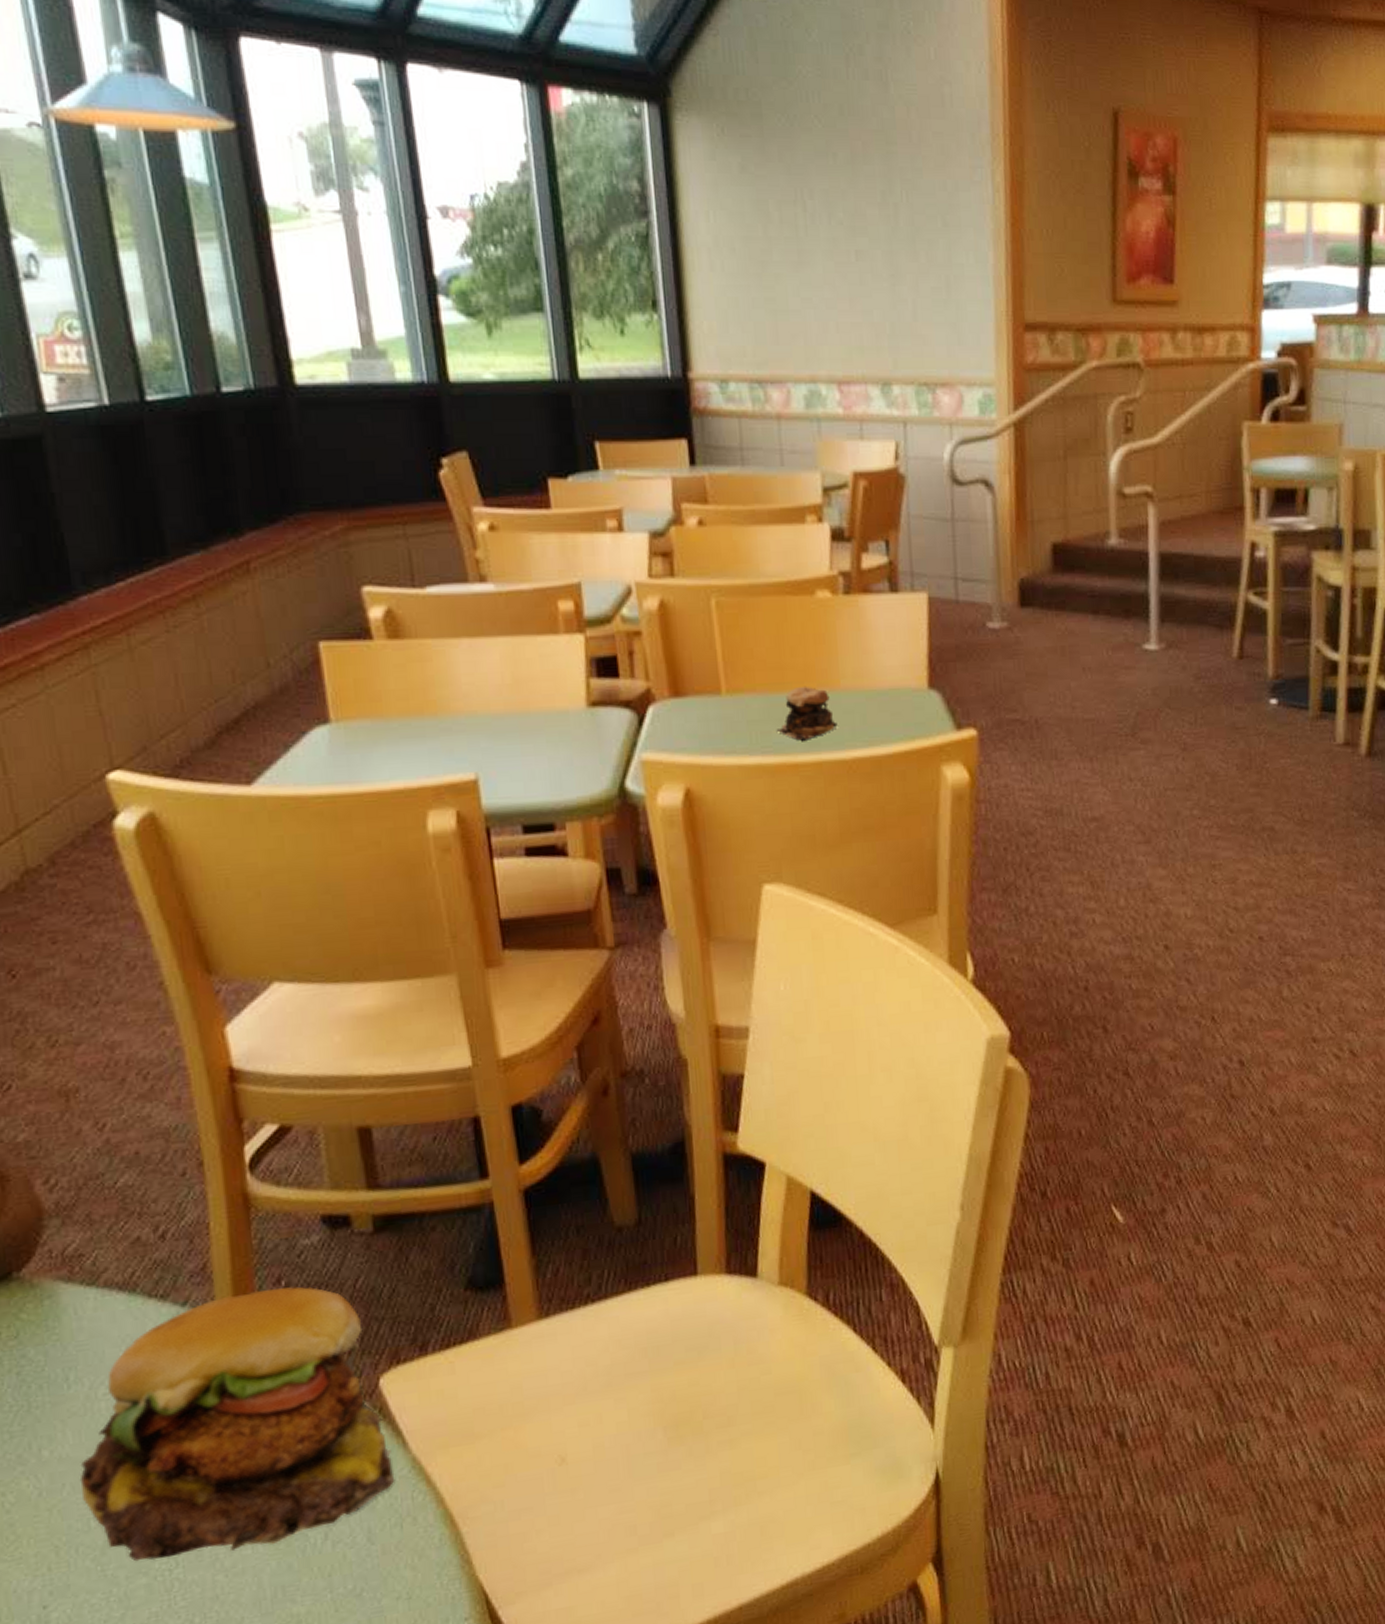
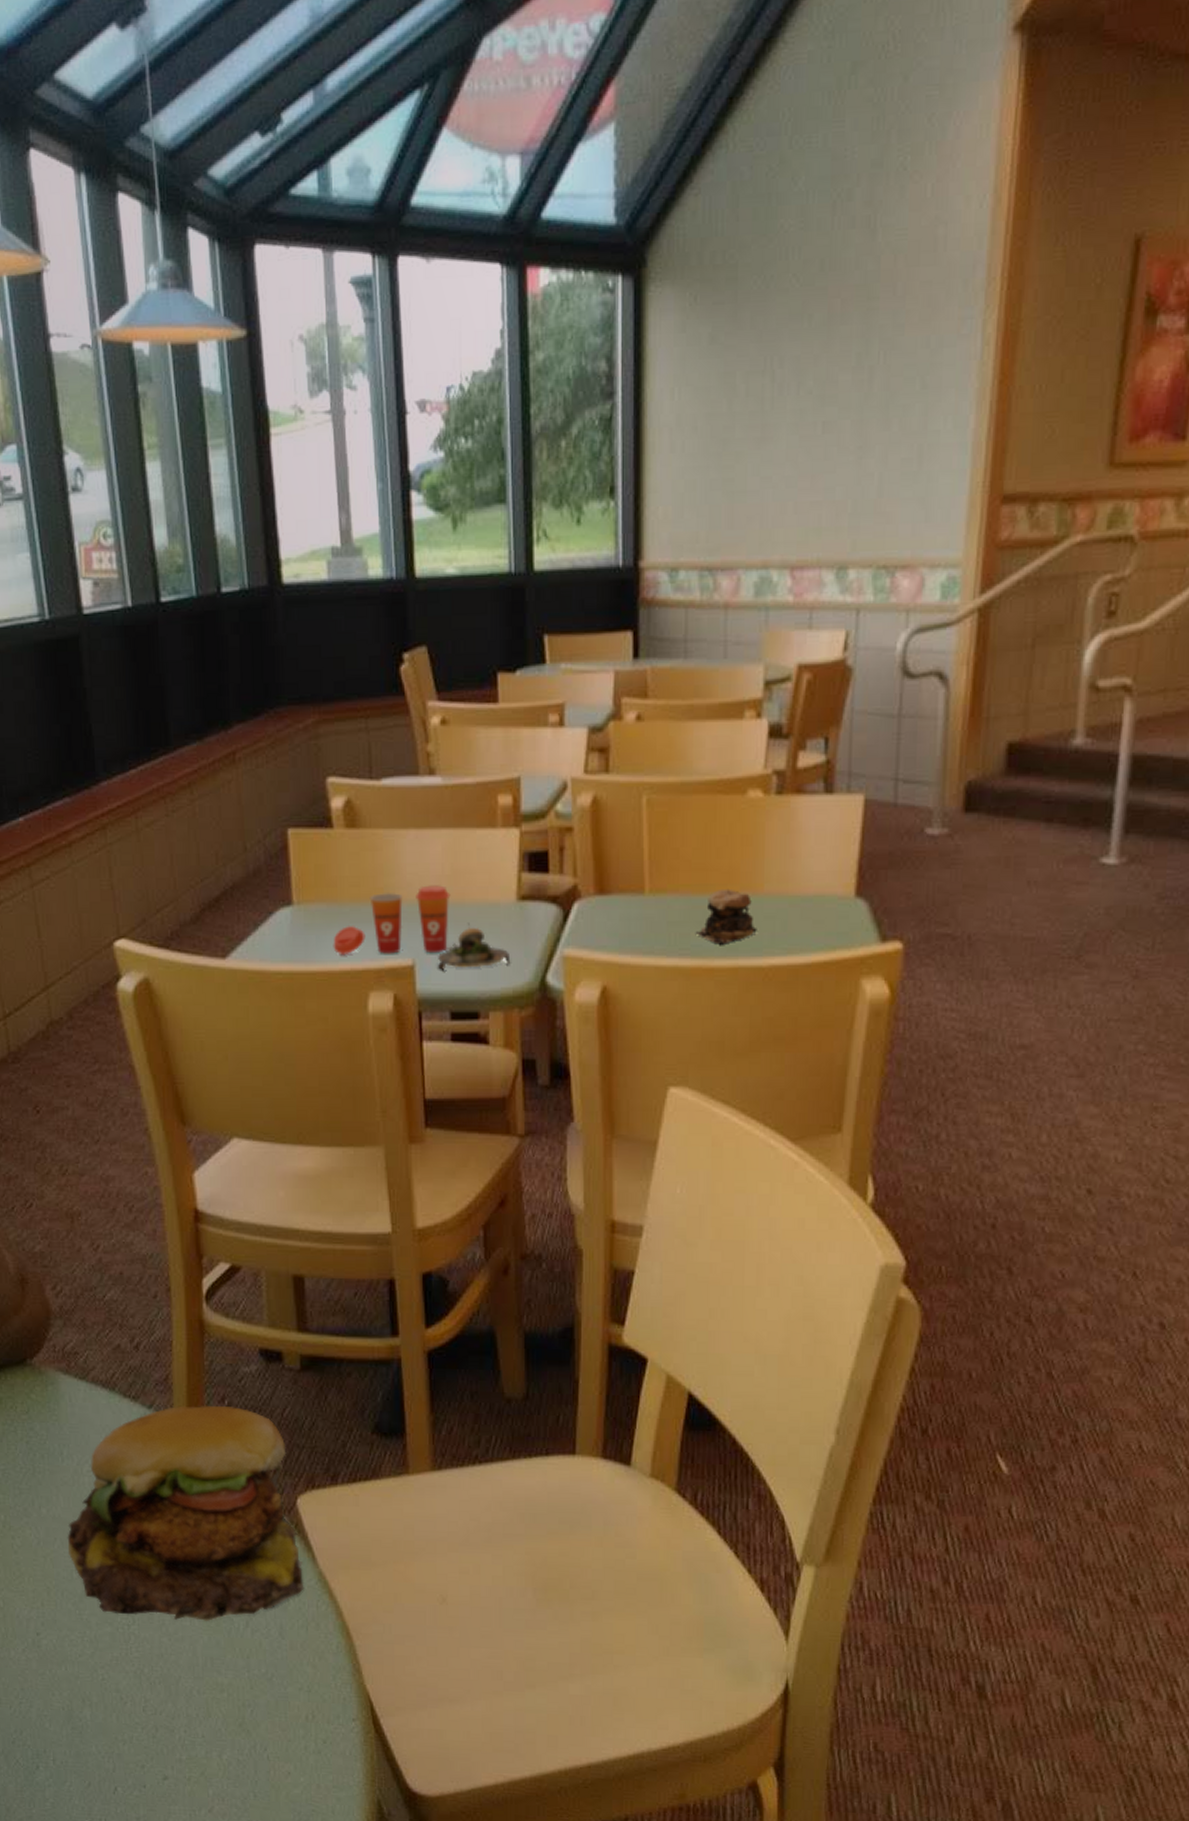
beverage cup: none [381,695,514,774] -> present [333,885,451,956]
burger: none [504,732,586,783] -> present [438,922,511,970]

